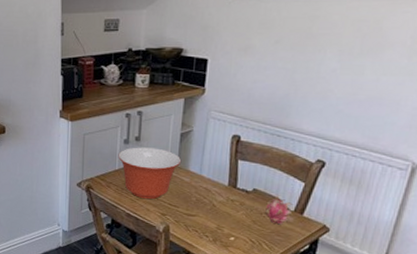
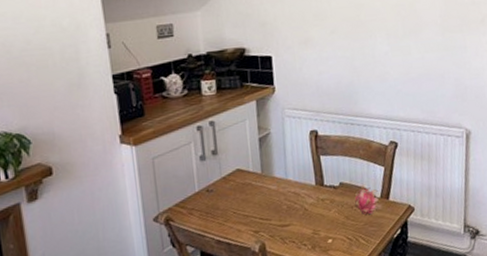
mixing bowl: present [118,147,182,200] -> none [195,159,265,220]

